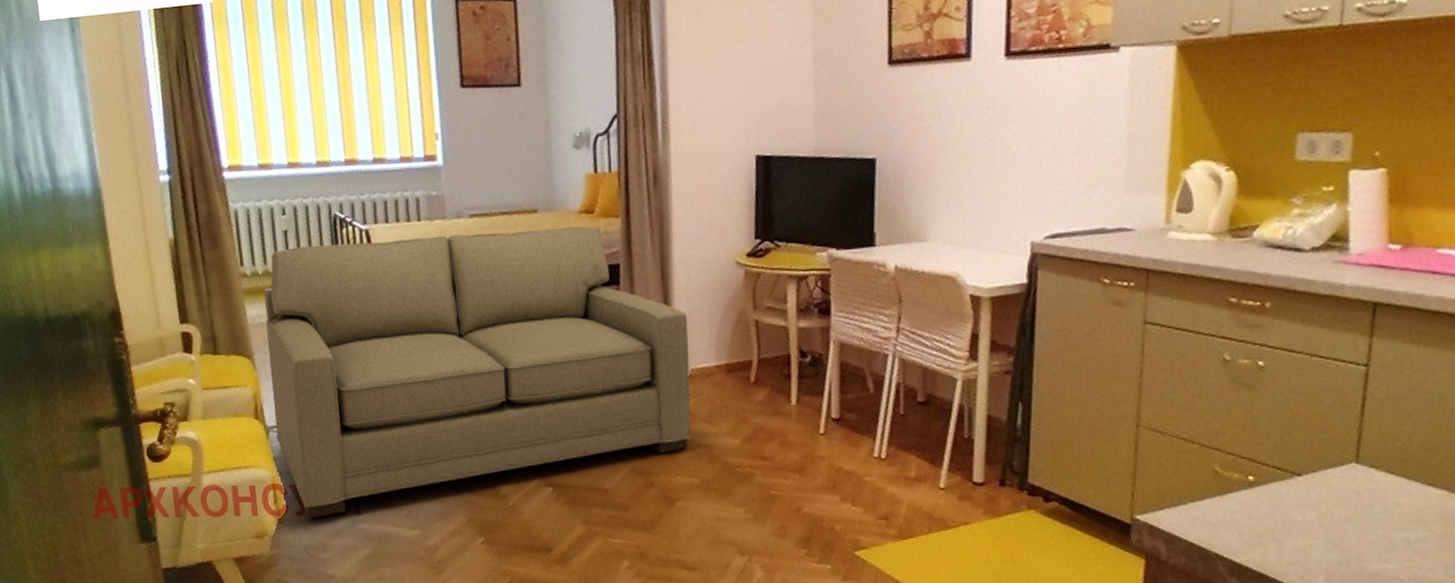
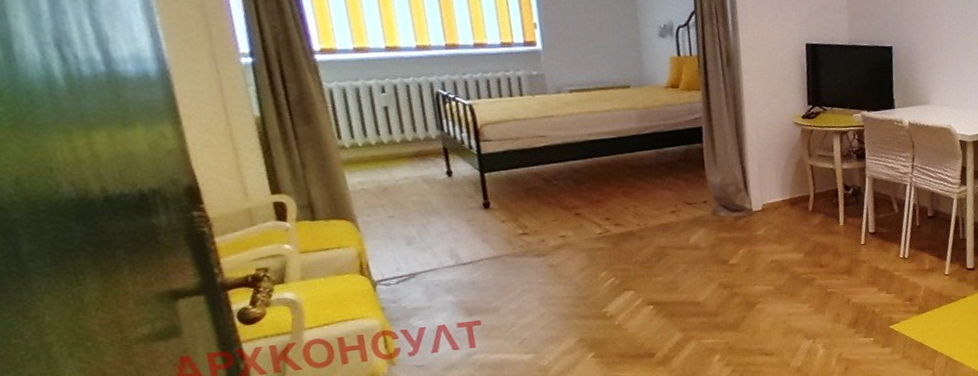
sofa: present [263,226,692,518] -> none [365,98,766,357]

